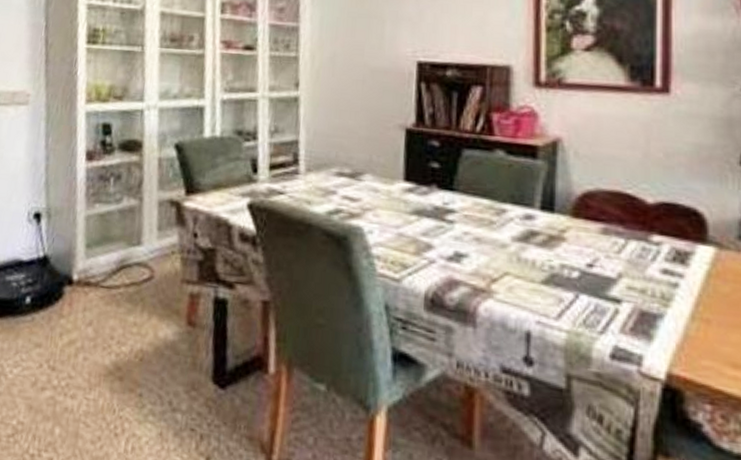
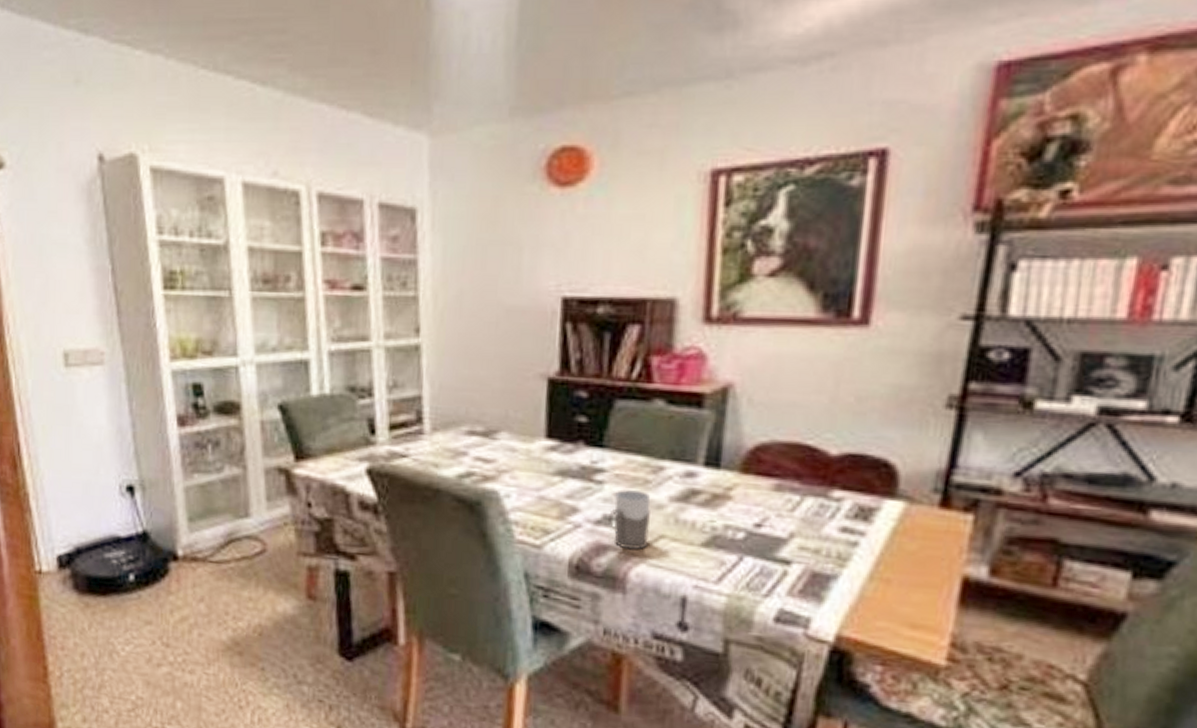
mug: none [459,229,496,286] -> present [608,489,651,550]

